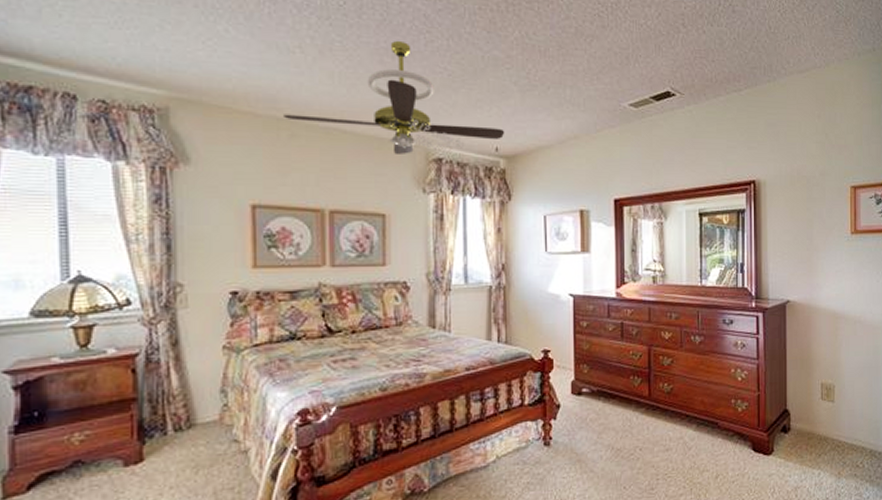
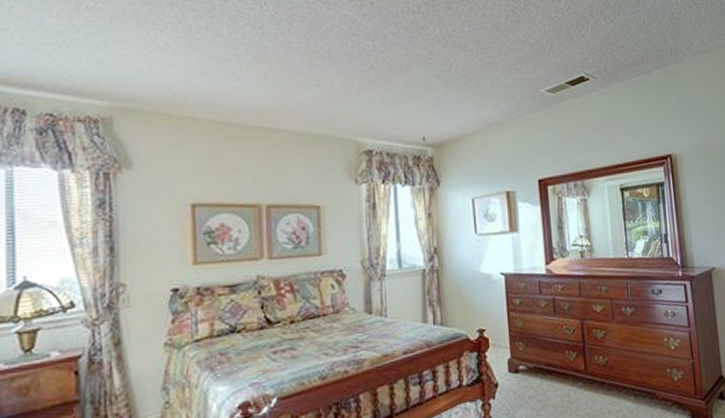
ceiling fan: present [284,41,505,154] -> none [221,45,431,148]

